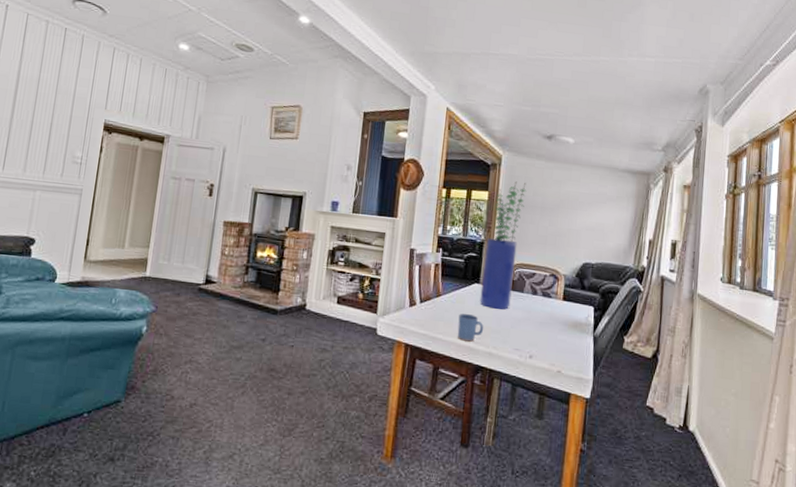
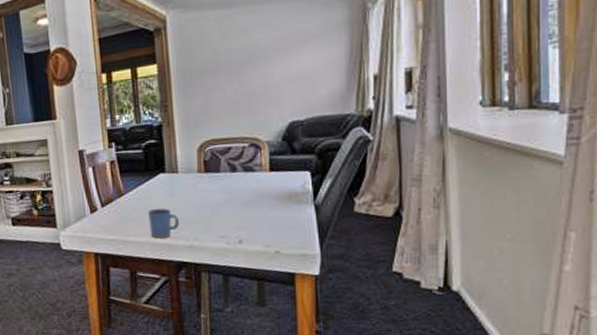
vase: present [479,181,527,310] -> none [165,41,207,198]

